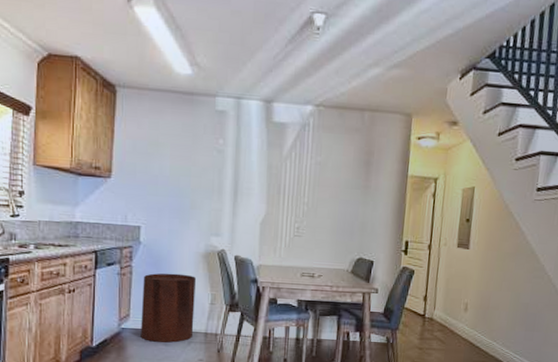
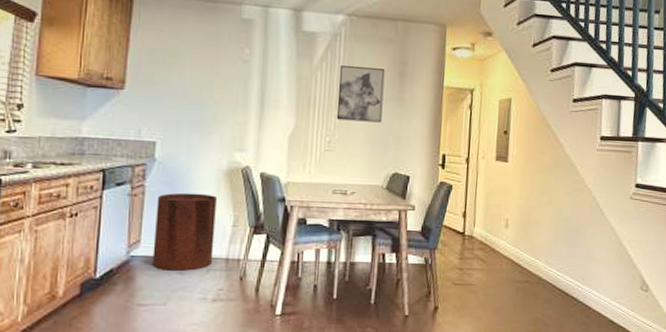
wall art: none [304,154,352,210] -> present [336,64,385,123]

